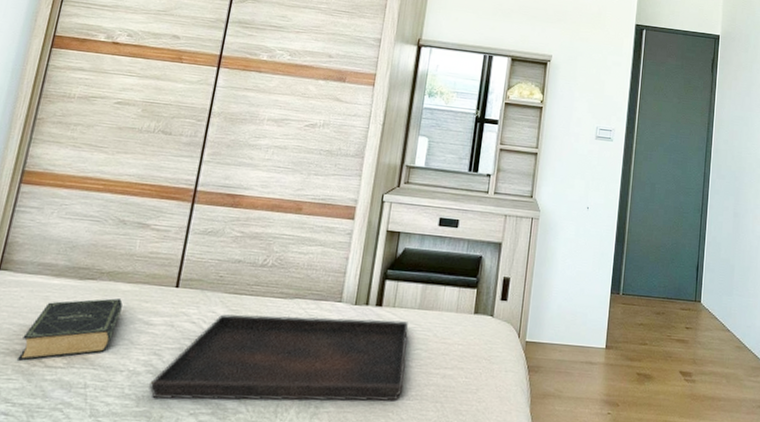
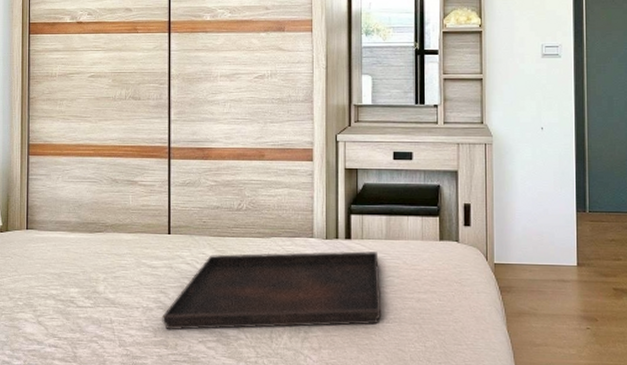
book: present [18,298,123,361] -> none [56,247,128,303]

